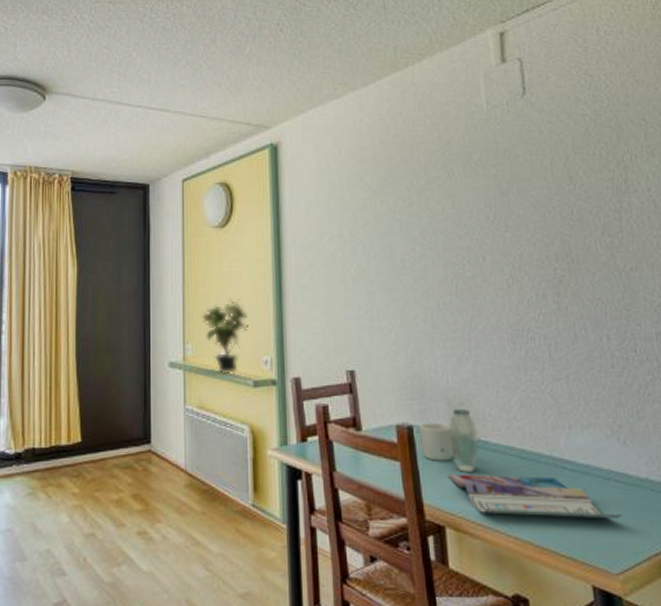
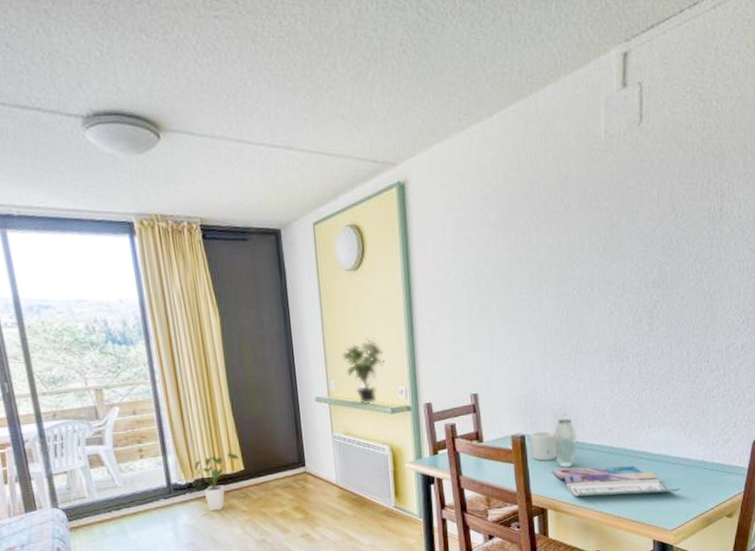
house plant: none [26,419,78,491] -> present [194,452,239,512]

